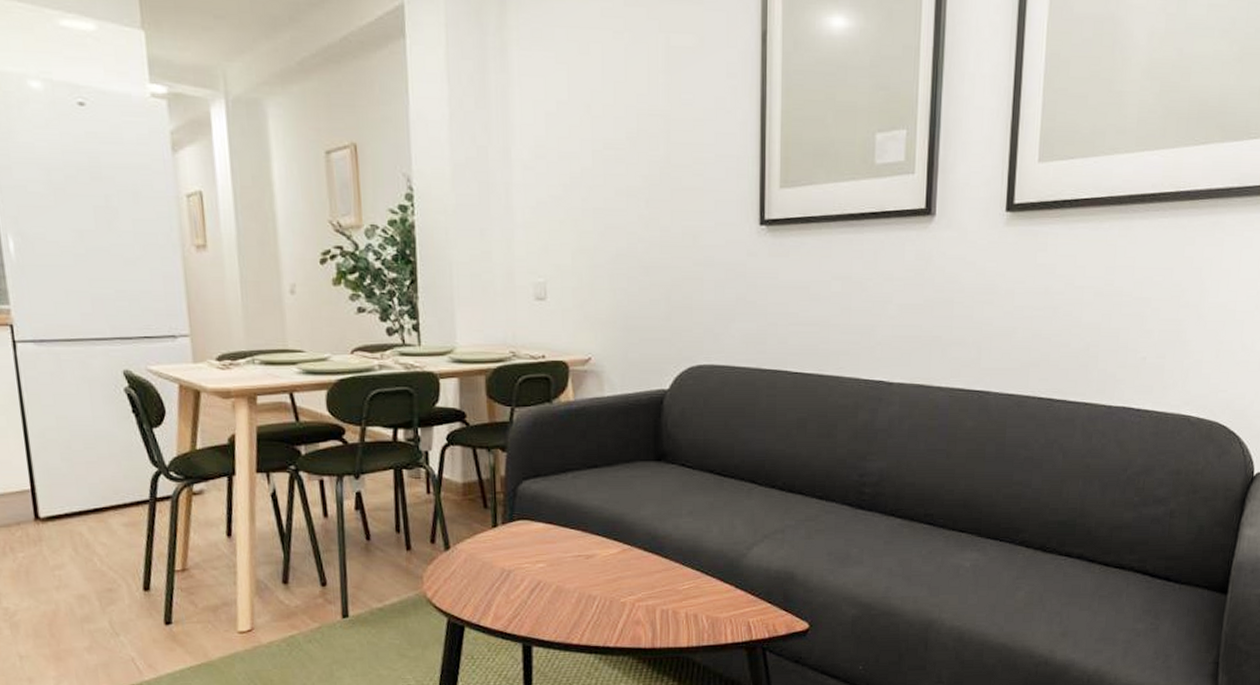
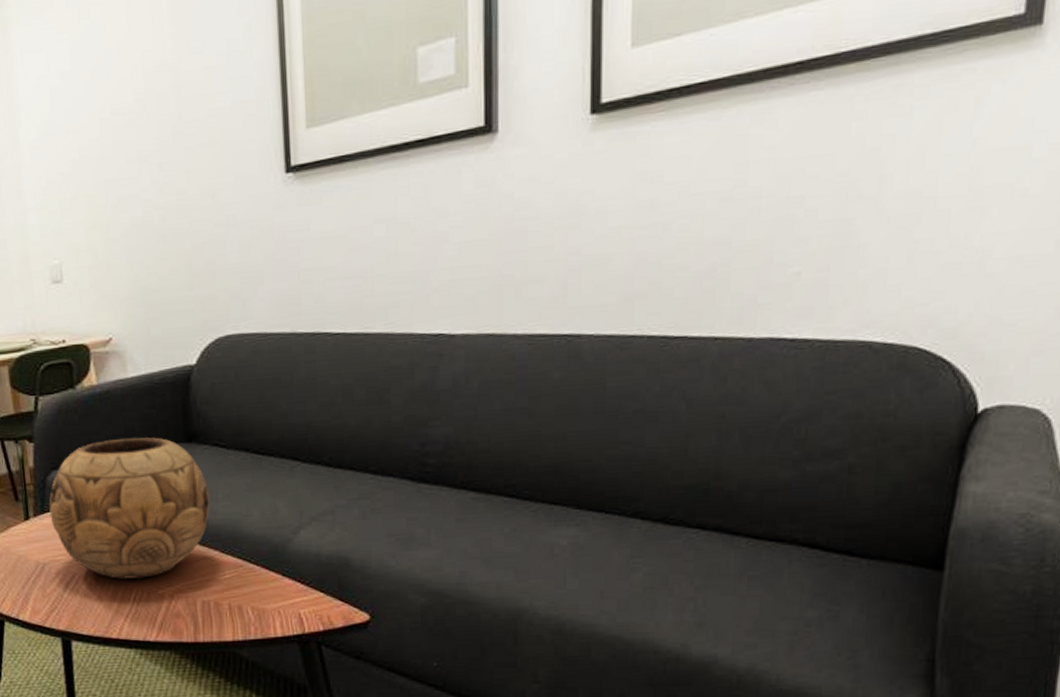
decorative bowl: none [518,453,674,587] -> present [49,437,210,579]

